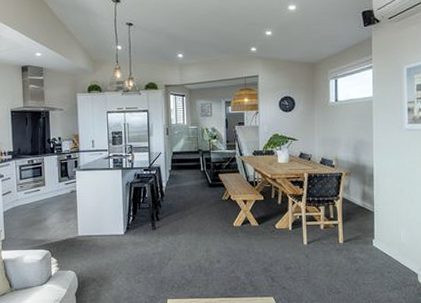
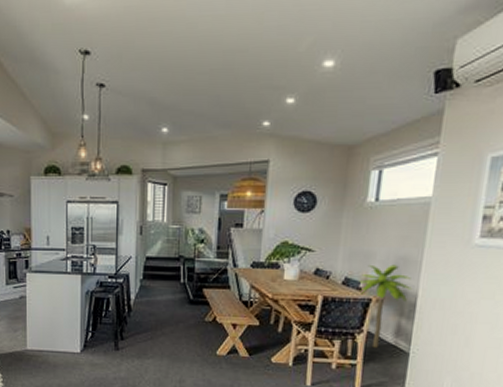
palm tree: none [332,146,370,210] -> present [359,264,413,348]

